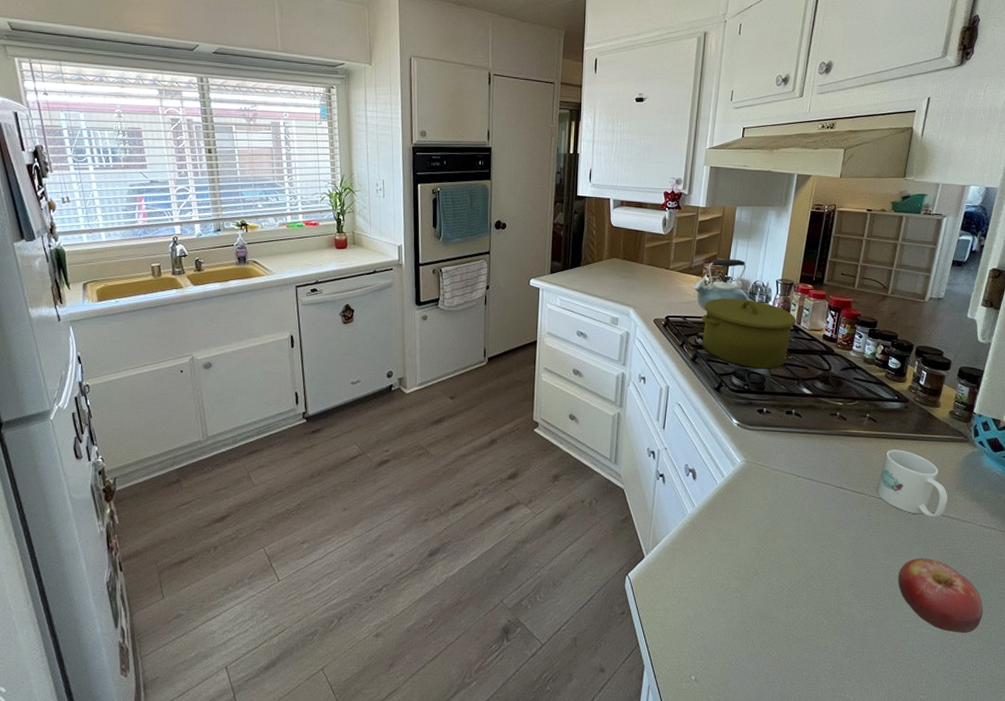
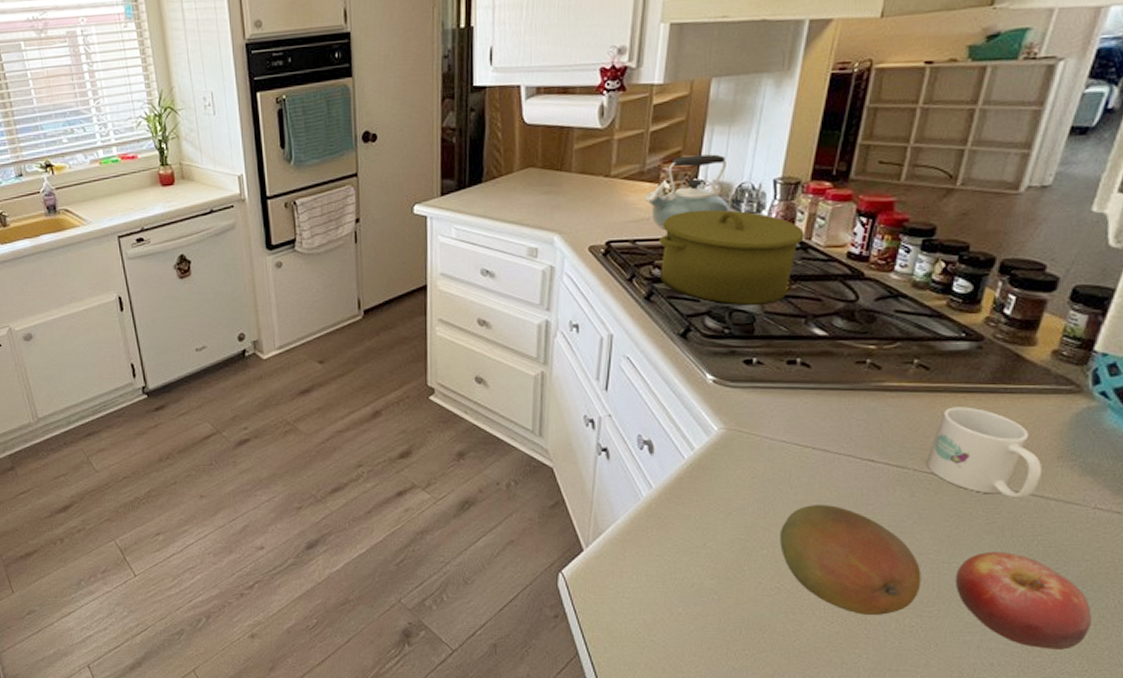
fruit: none [783,521,876,608] -> present [780,505,921,615]

